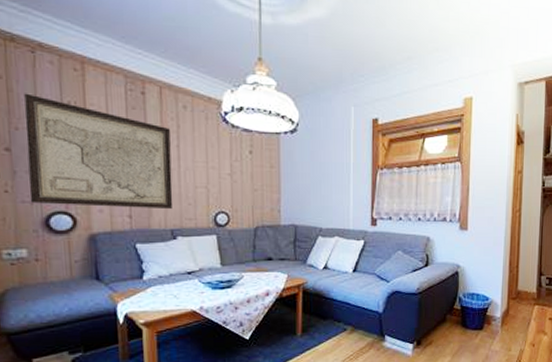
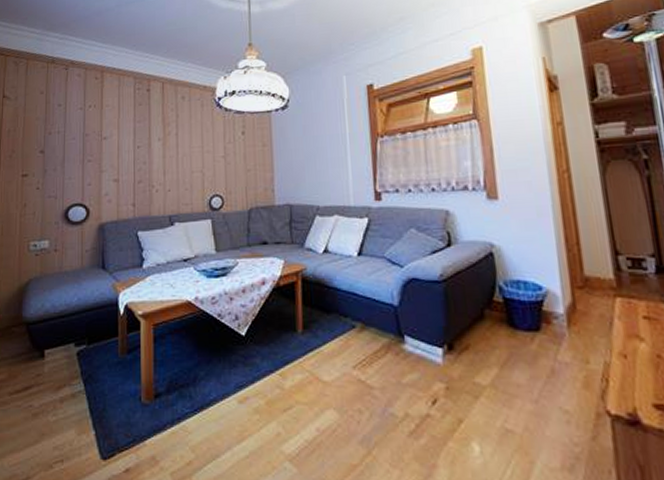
wall art: present [24,93,173,210] -> none [55,103,172,198]

